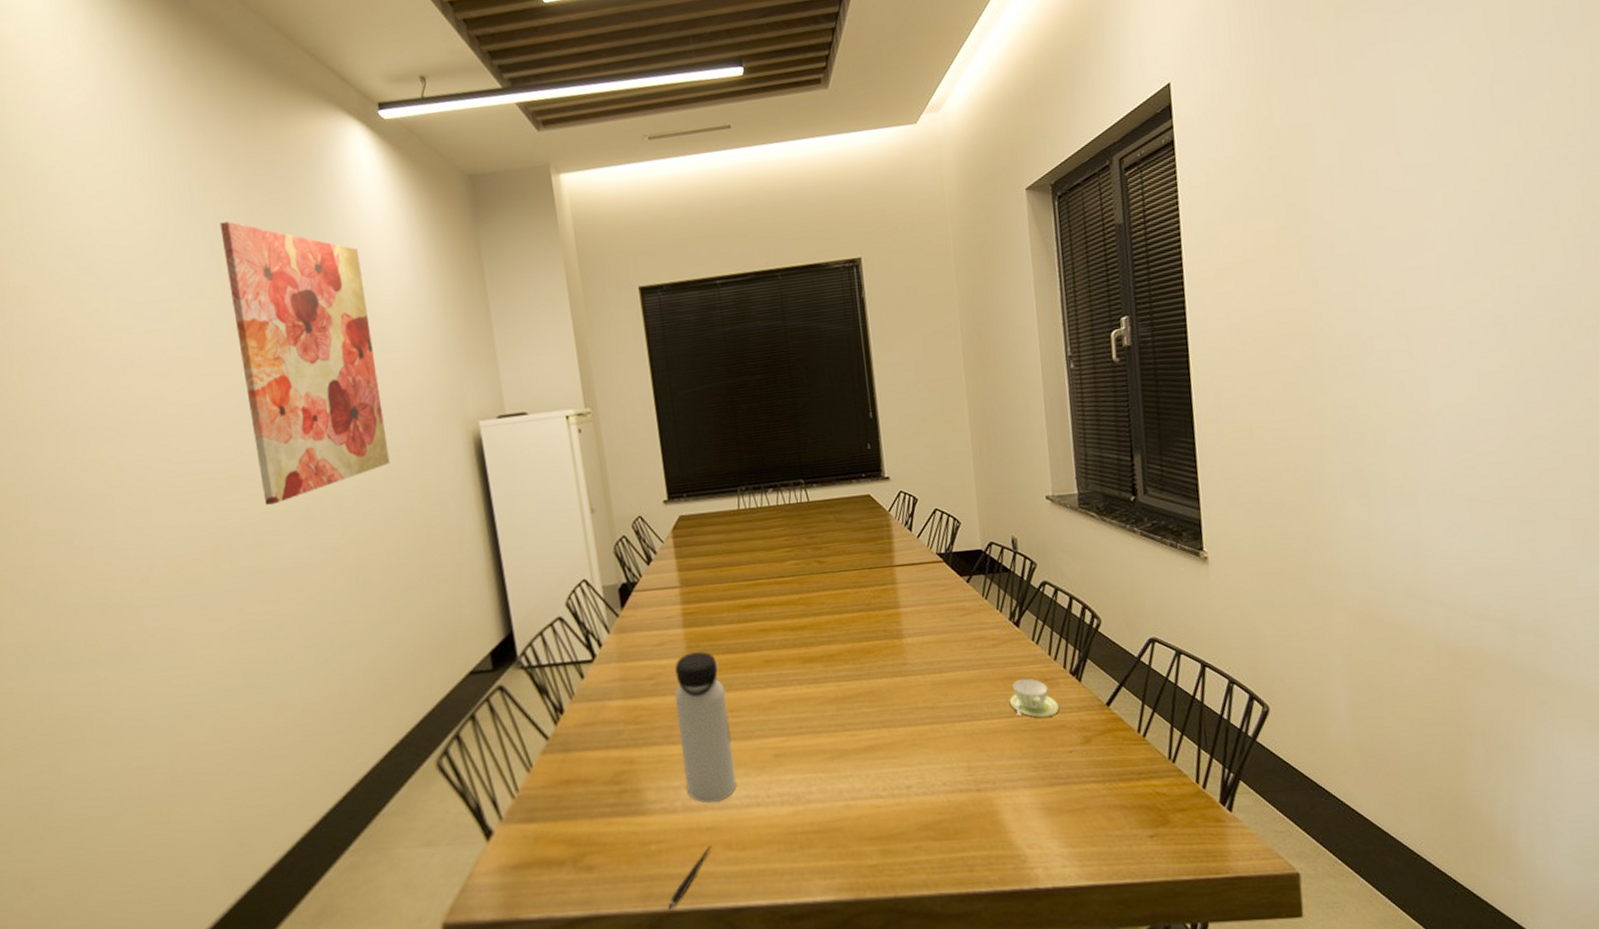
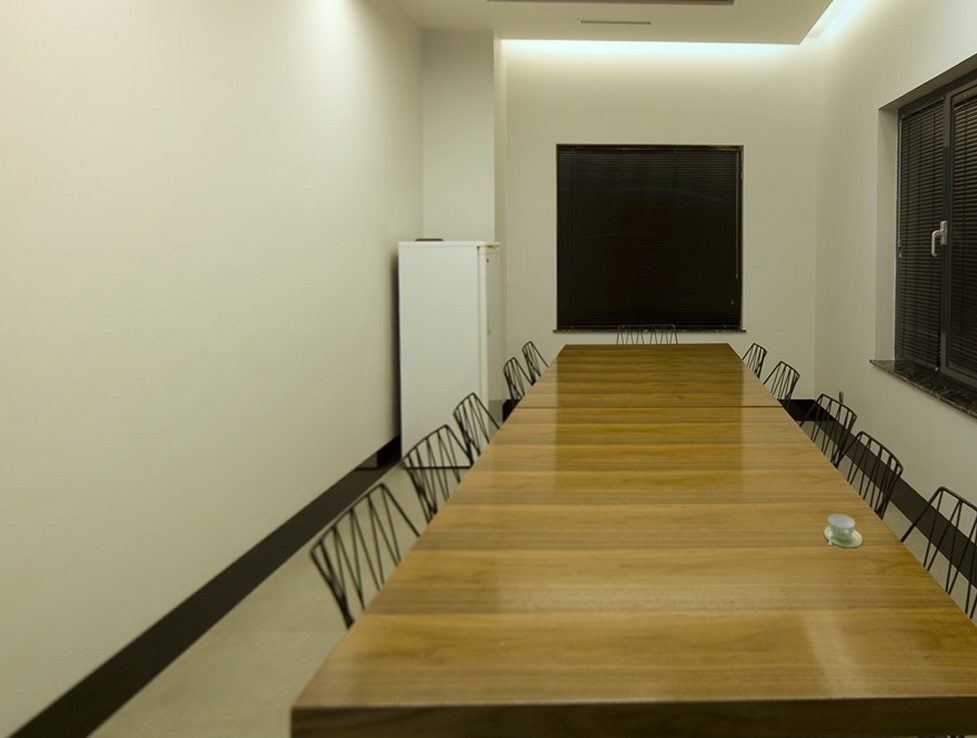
wall art: present [220,221,390,506] -> none [183,35,311,296]
pen: present [668,846,712,910] -> none [508,645,555,703]
water bottle: present [674,652,736,804] -> none [539,466,585,606]

